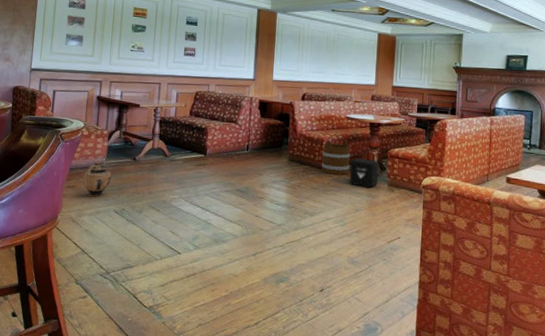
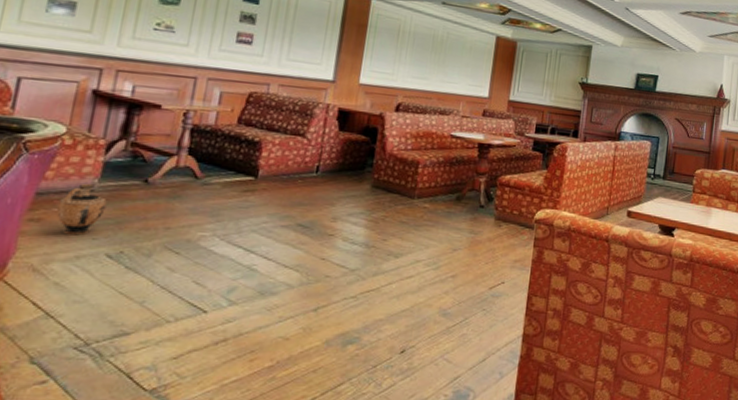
bucket: present [321,139,351,175] -> none [414,162,453,207]
air purifier: present [349,159,379,189] -> none [447,186,486,223]

